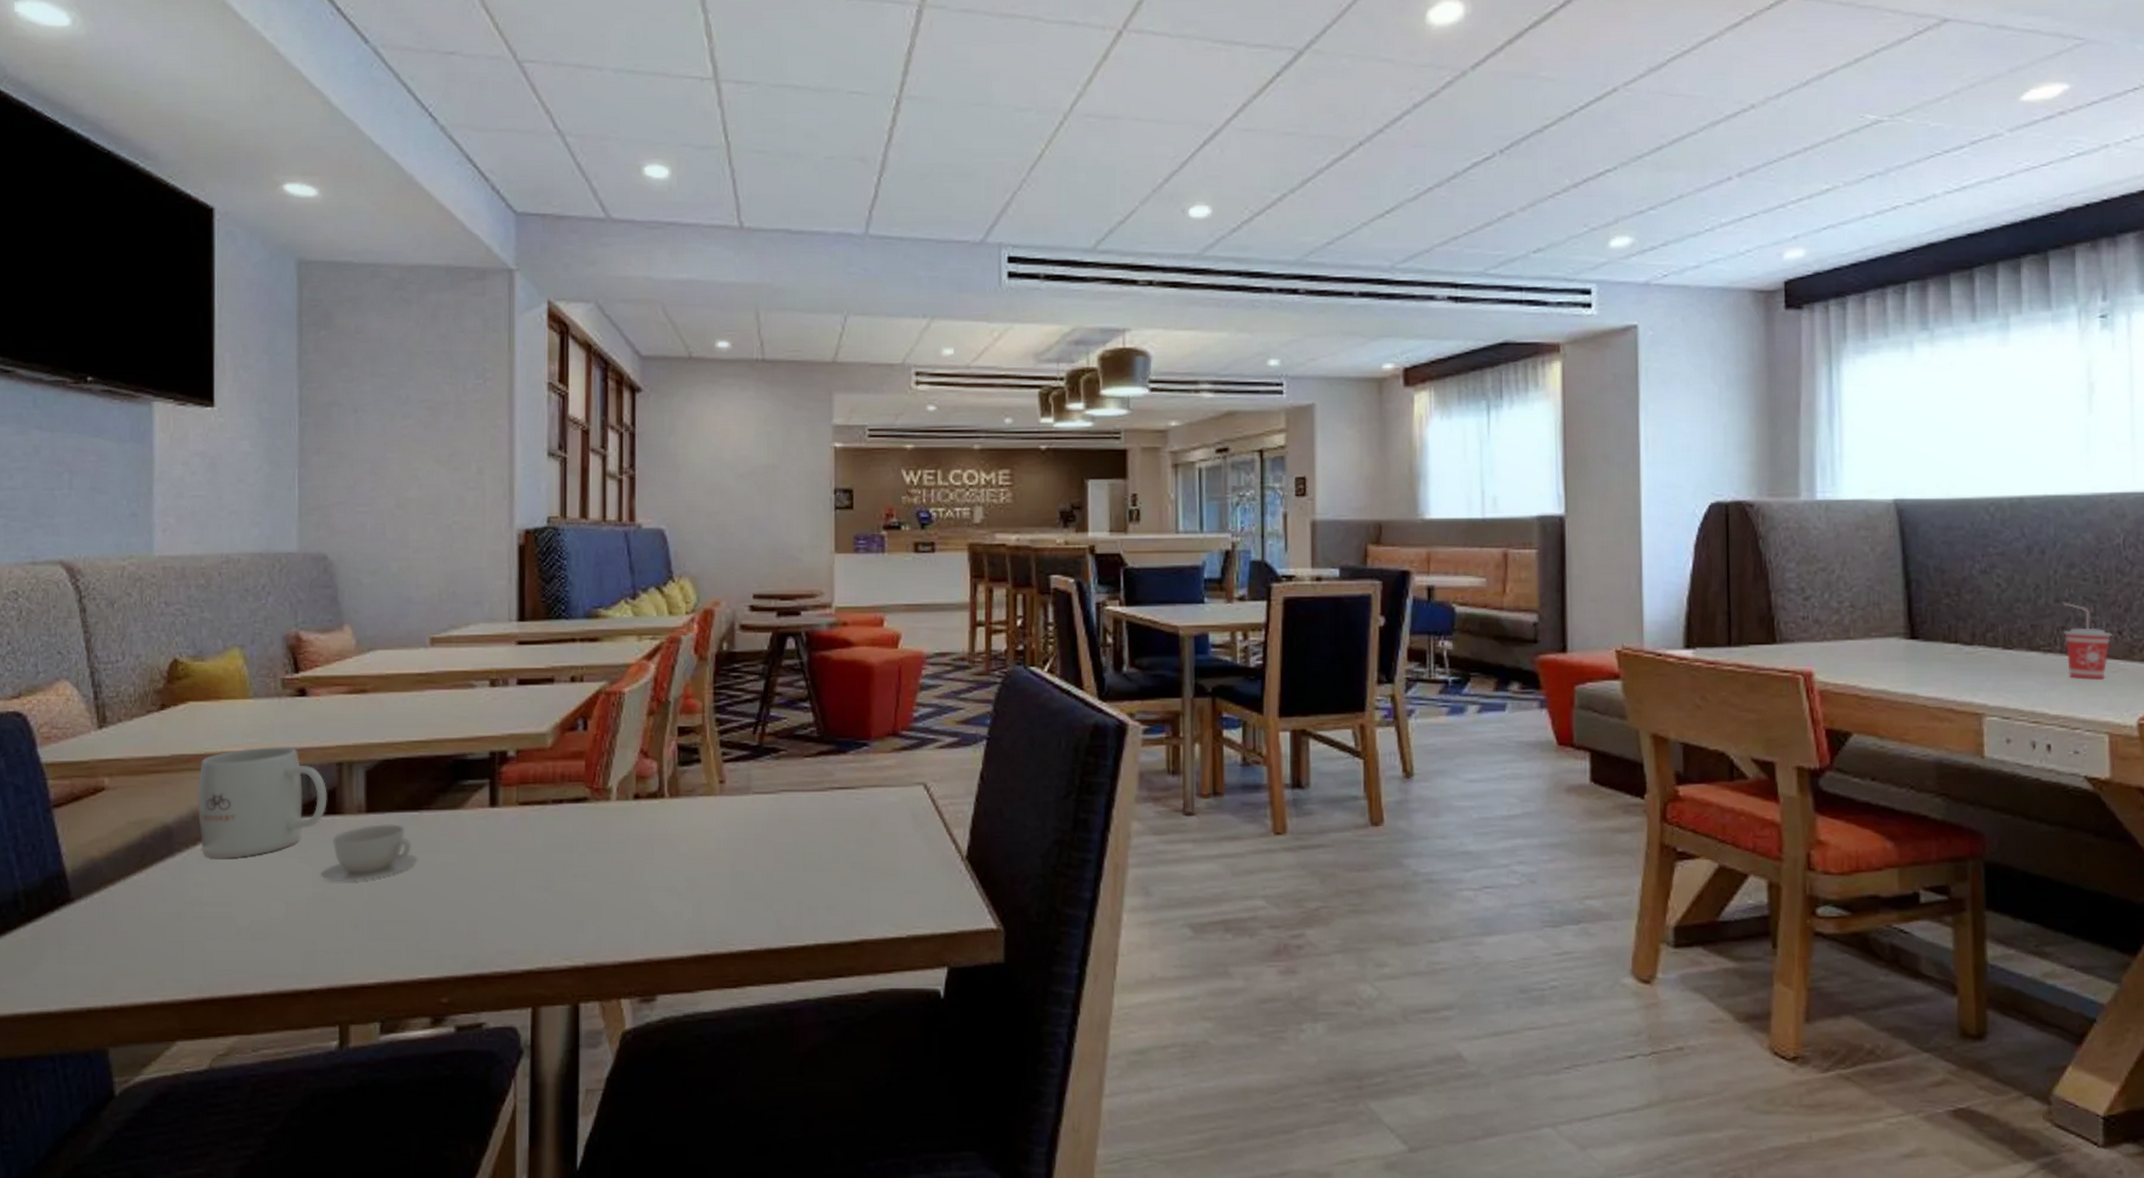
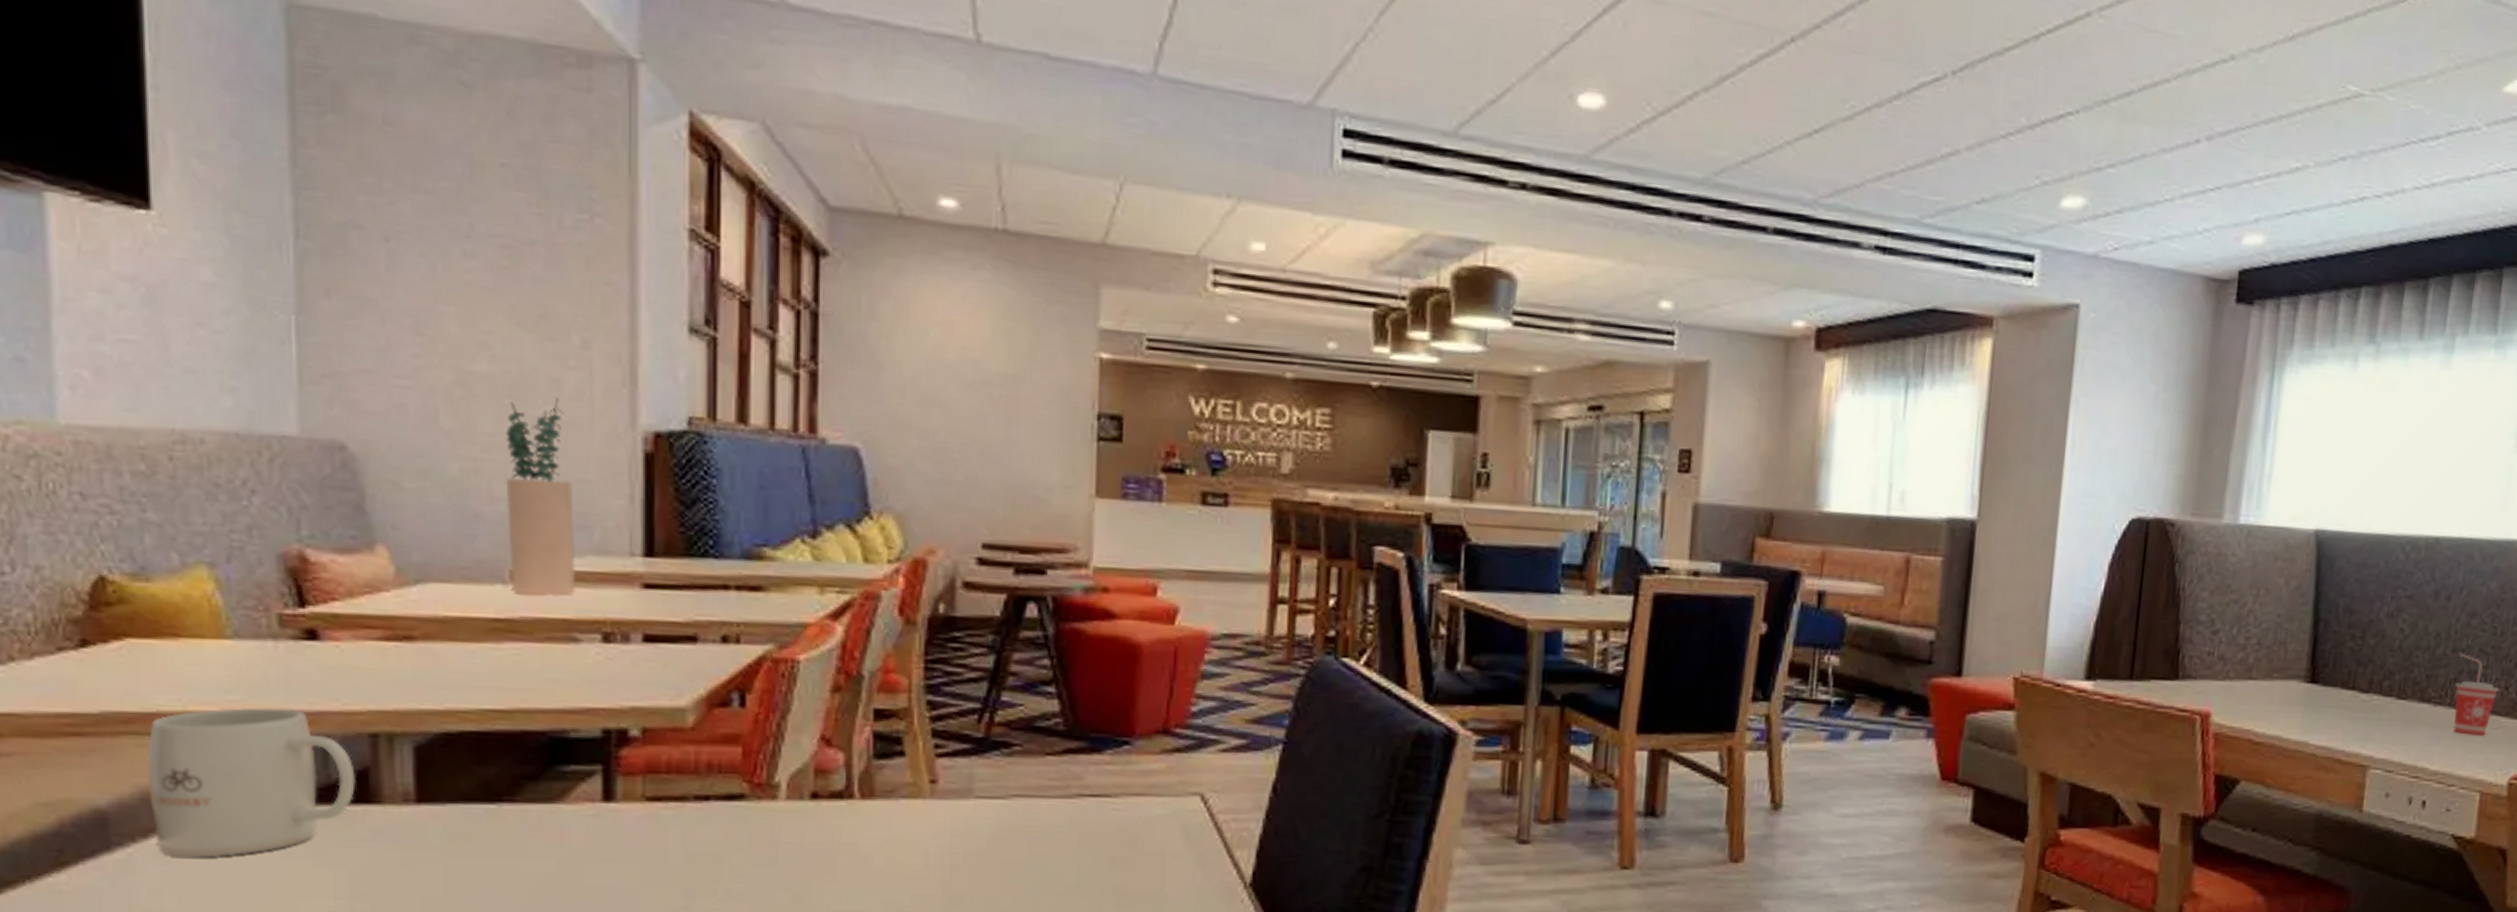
teacup: present [321,824,418,881] -> none [349,819,497,893]
vase: none [428,510,473,656] -> present [506,397,576,597]

